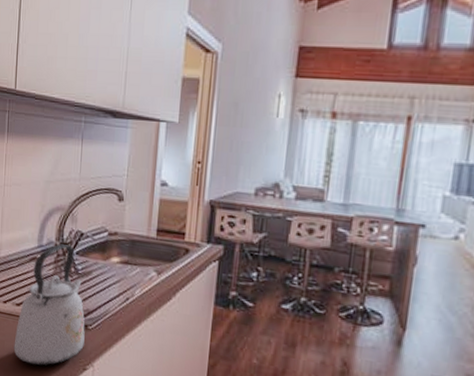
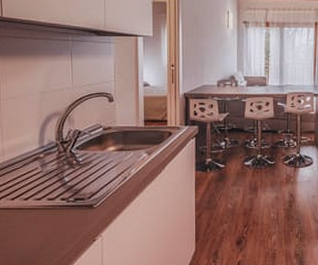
kettle: present [14,244,85,366] -> none [26,143,92,246]

